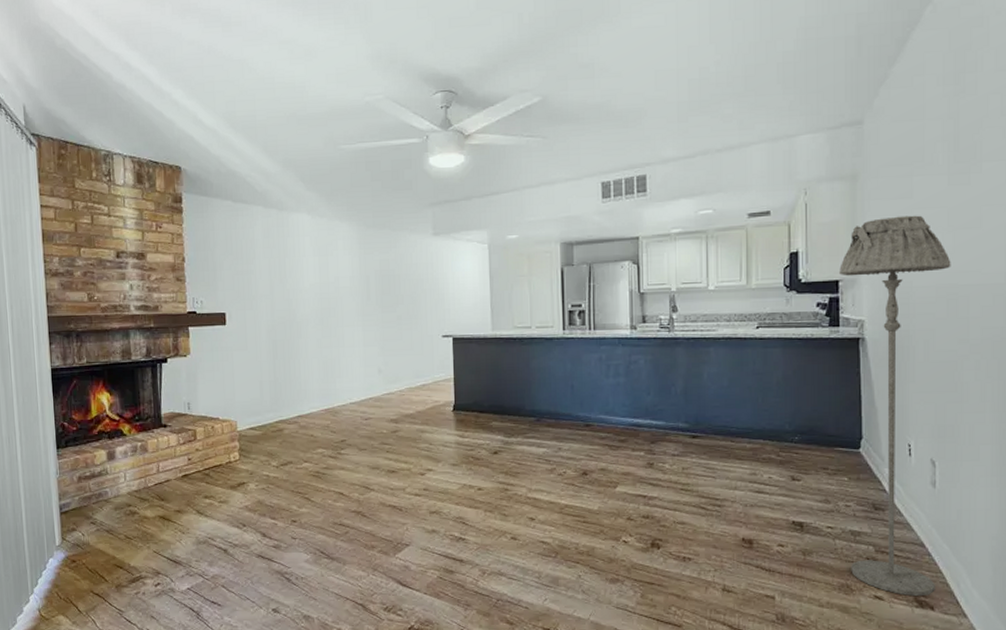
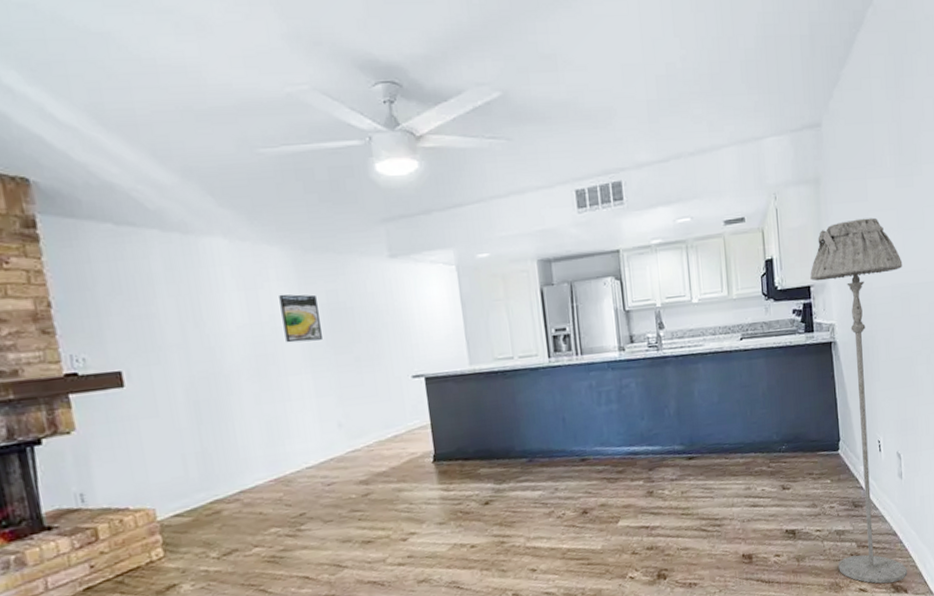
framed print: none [344,261,373,300] -> present [279,294,322,343]

